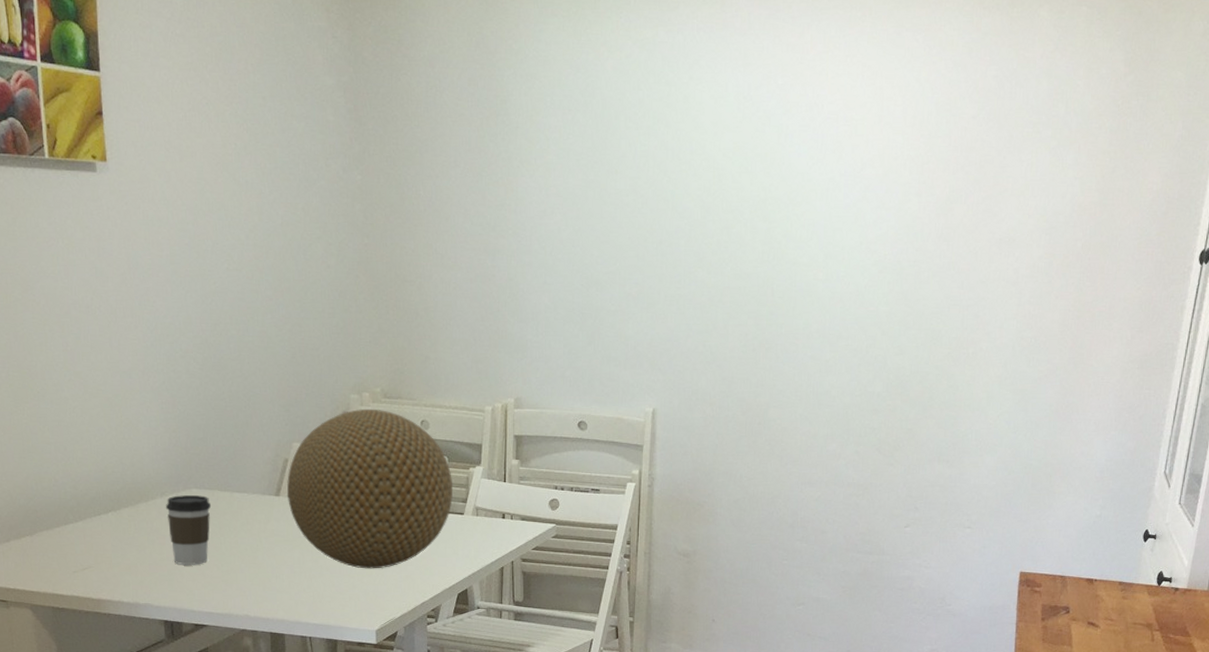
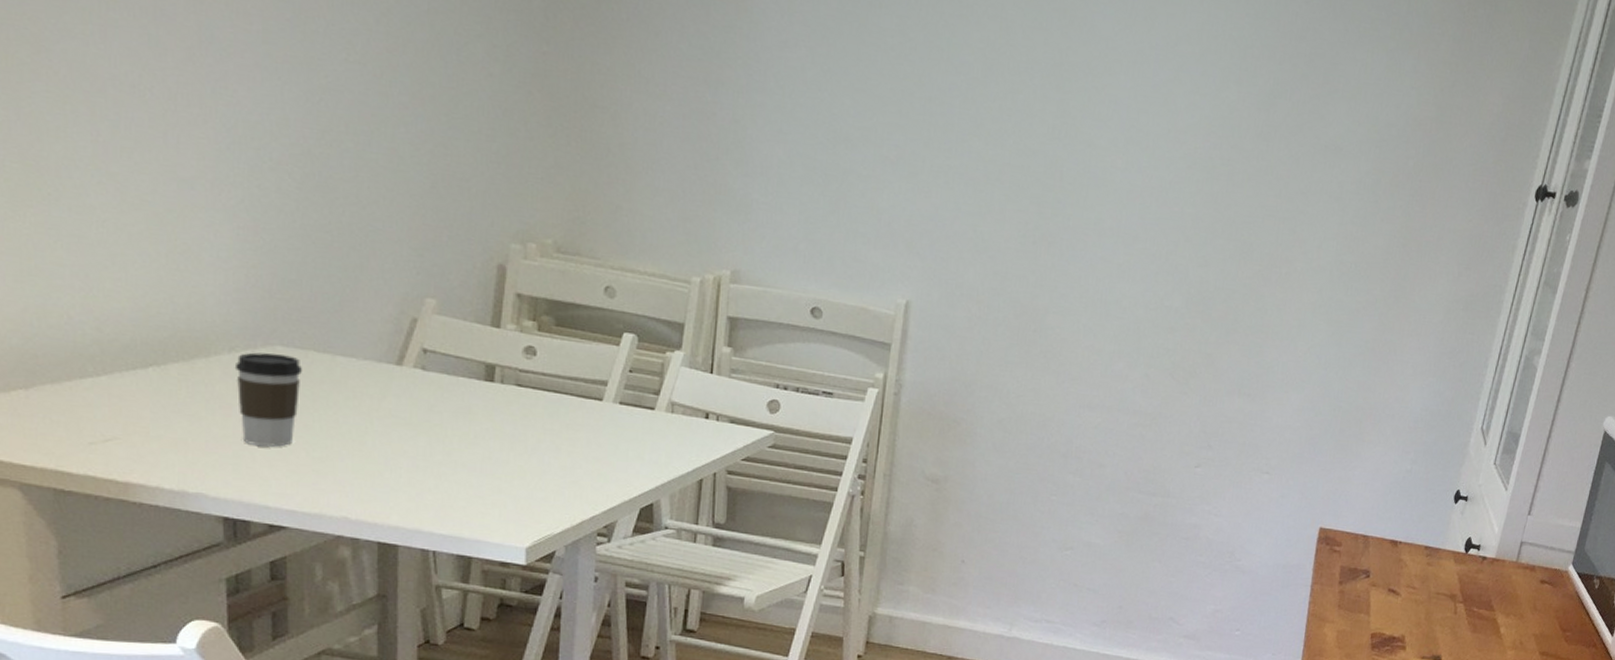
decorative ball: present [287,408,453,569] -> none [414,263,642,470]

